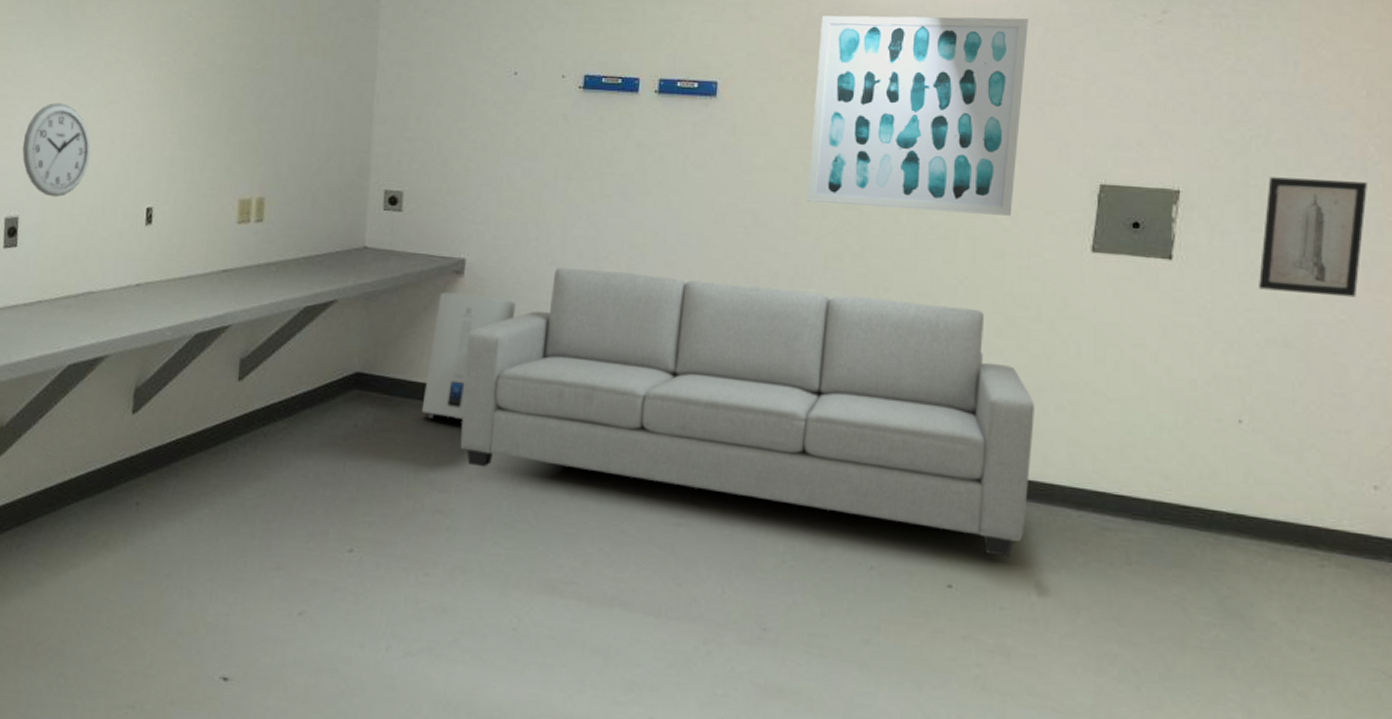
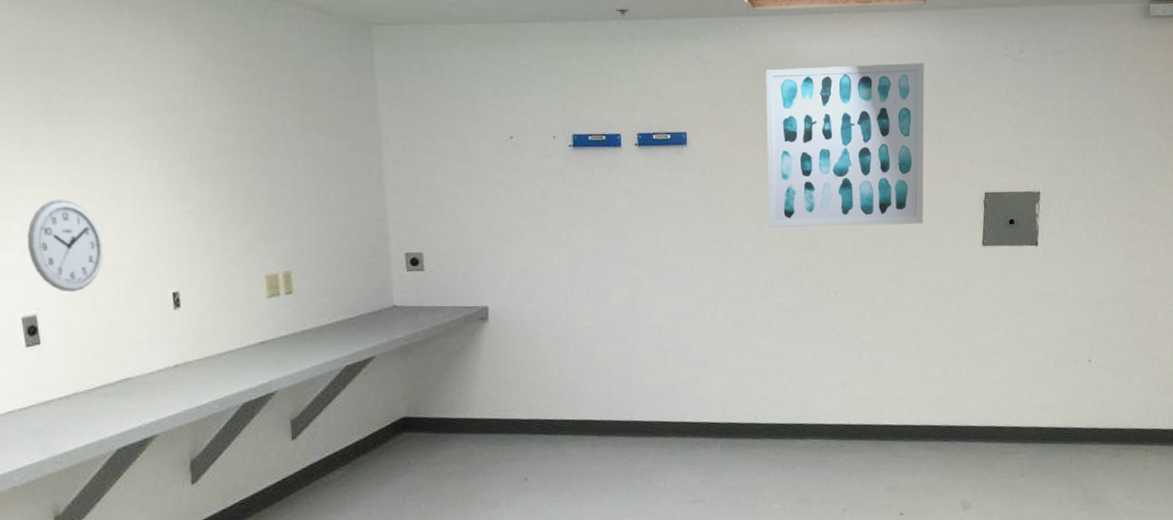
water heater: present [421,292,516,420] -> none [466,336,538,447]
sofa: present [460,268,1035,558] -> none [499,299,952,486]
wall art: present [1259,177,1367,298] -> none [1096,174,1163,262]

